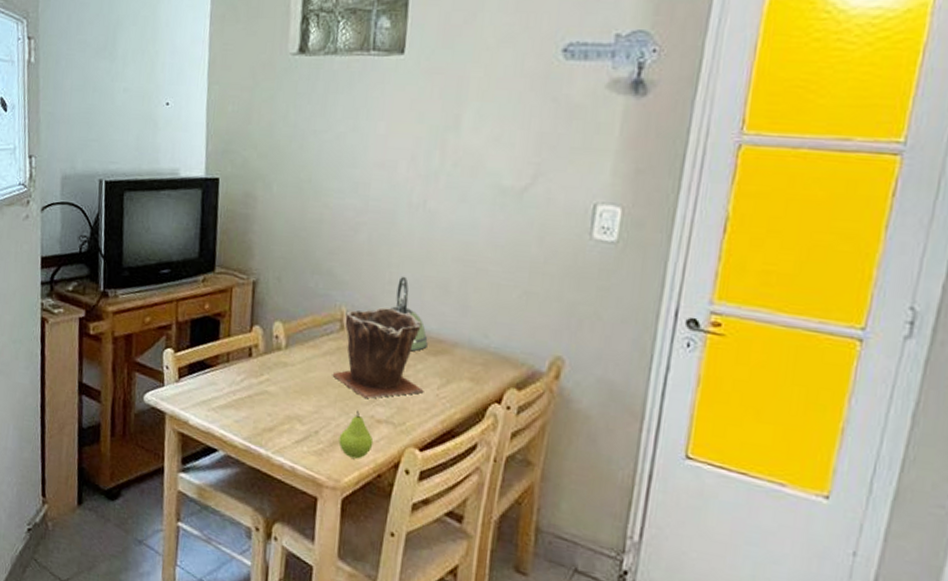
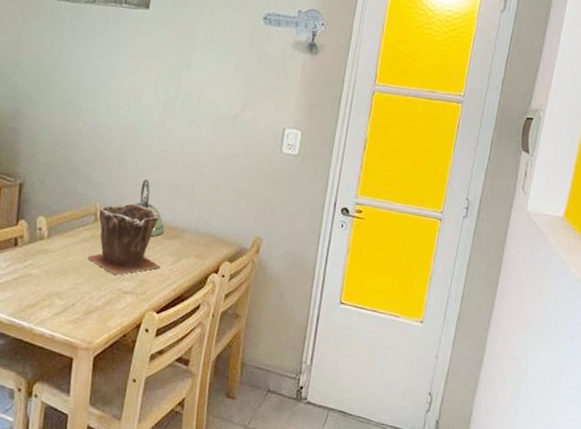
fruit: present [338,410,374,459] -> none [92,285,121,324]

